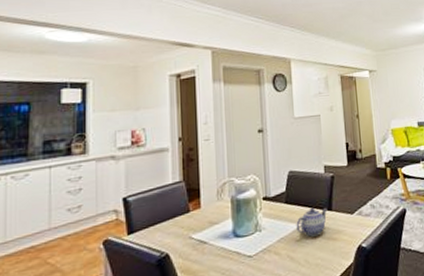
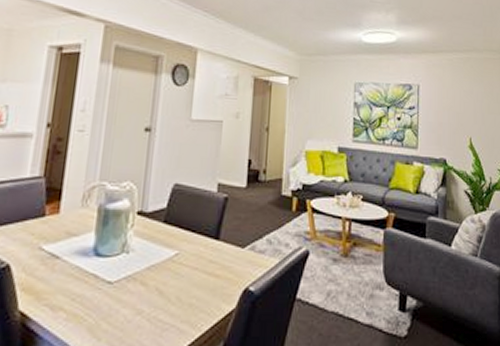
teapot: present [296,207,328,237] -> none [172,232,214,269]

